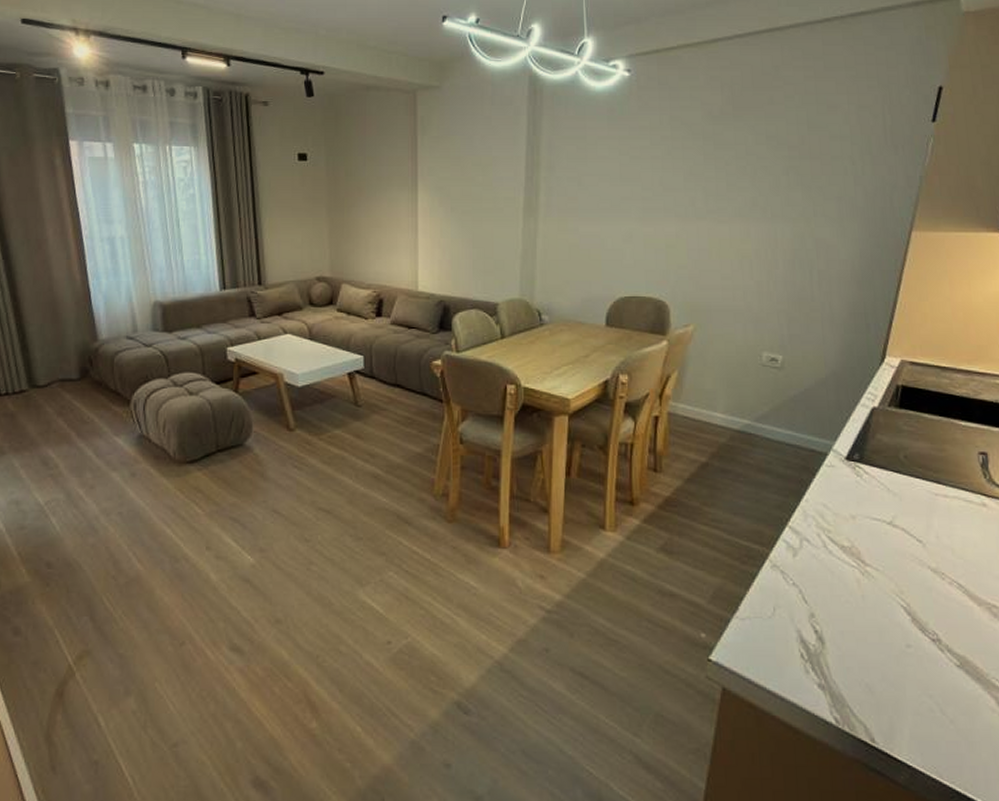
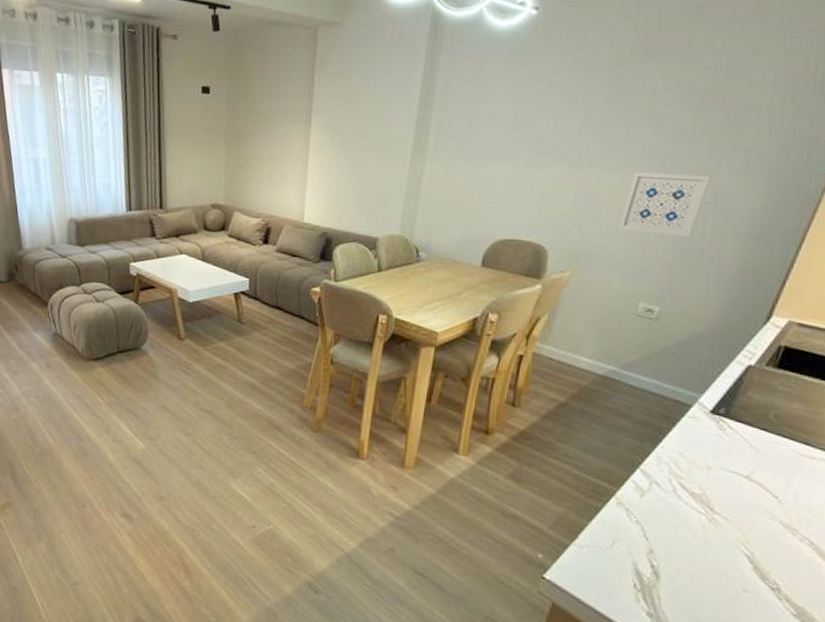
wall art: none [733,224,810,284] -> present [619,173,712,237]

